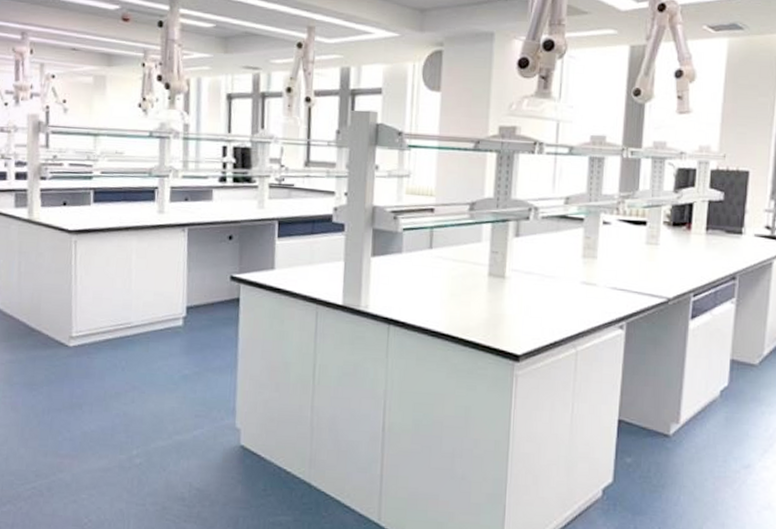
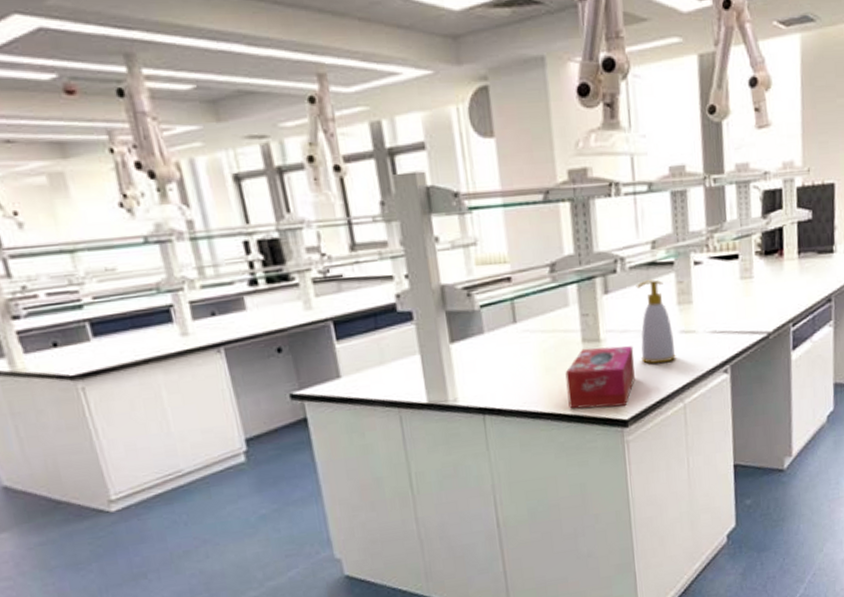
tissue box: none [467,282,535,341] -> present [565,346,635,409]
soap bottle: none [541,231,575,309] -> present [636,280,676,364]

